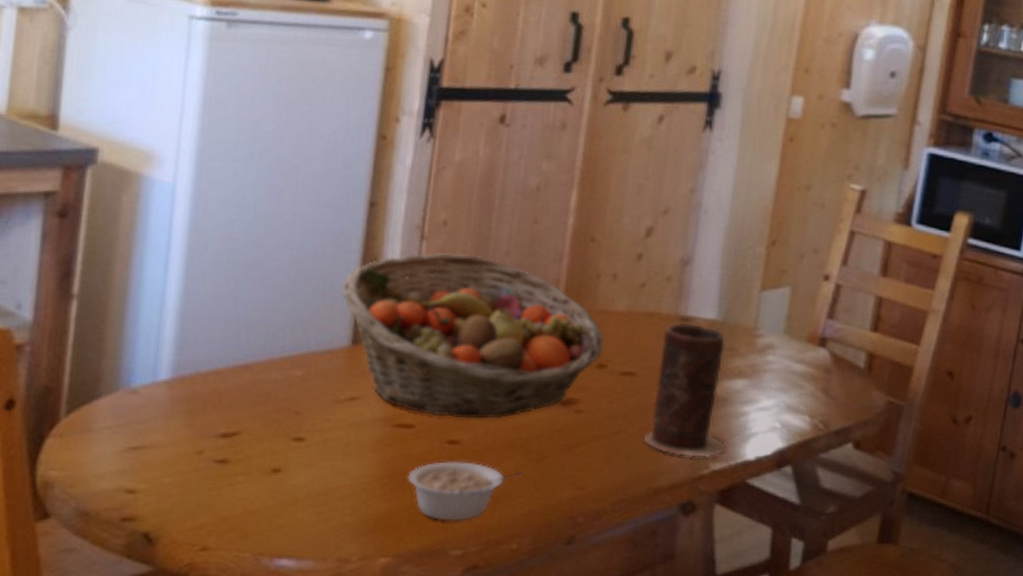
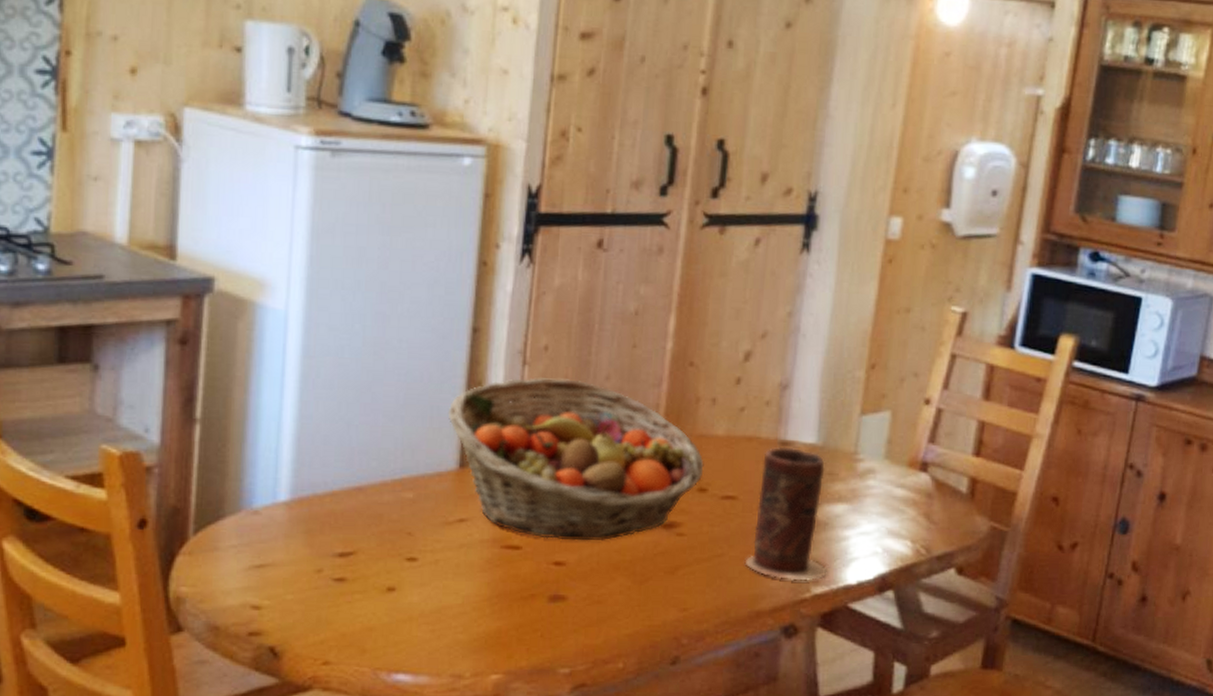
legume: present [407,461,523,521] -> none [516,582,627,640]

